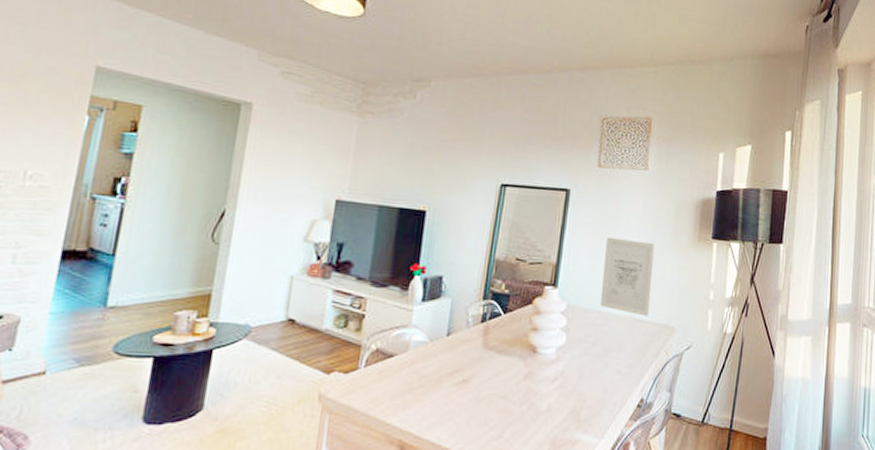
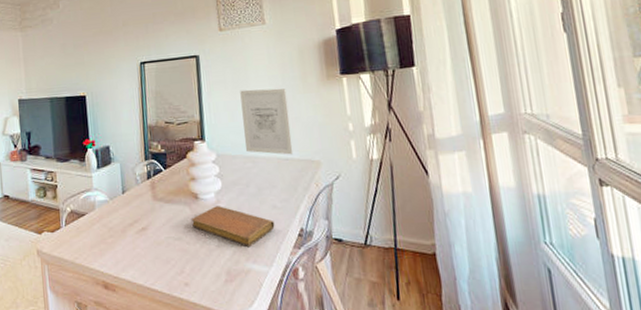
notebook: none [523,363,615,413] -> present [192,206,275,246]

